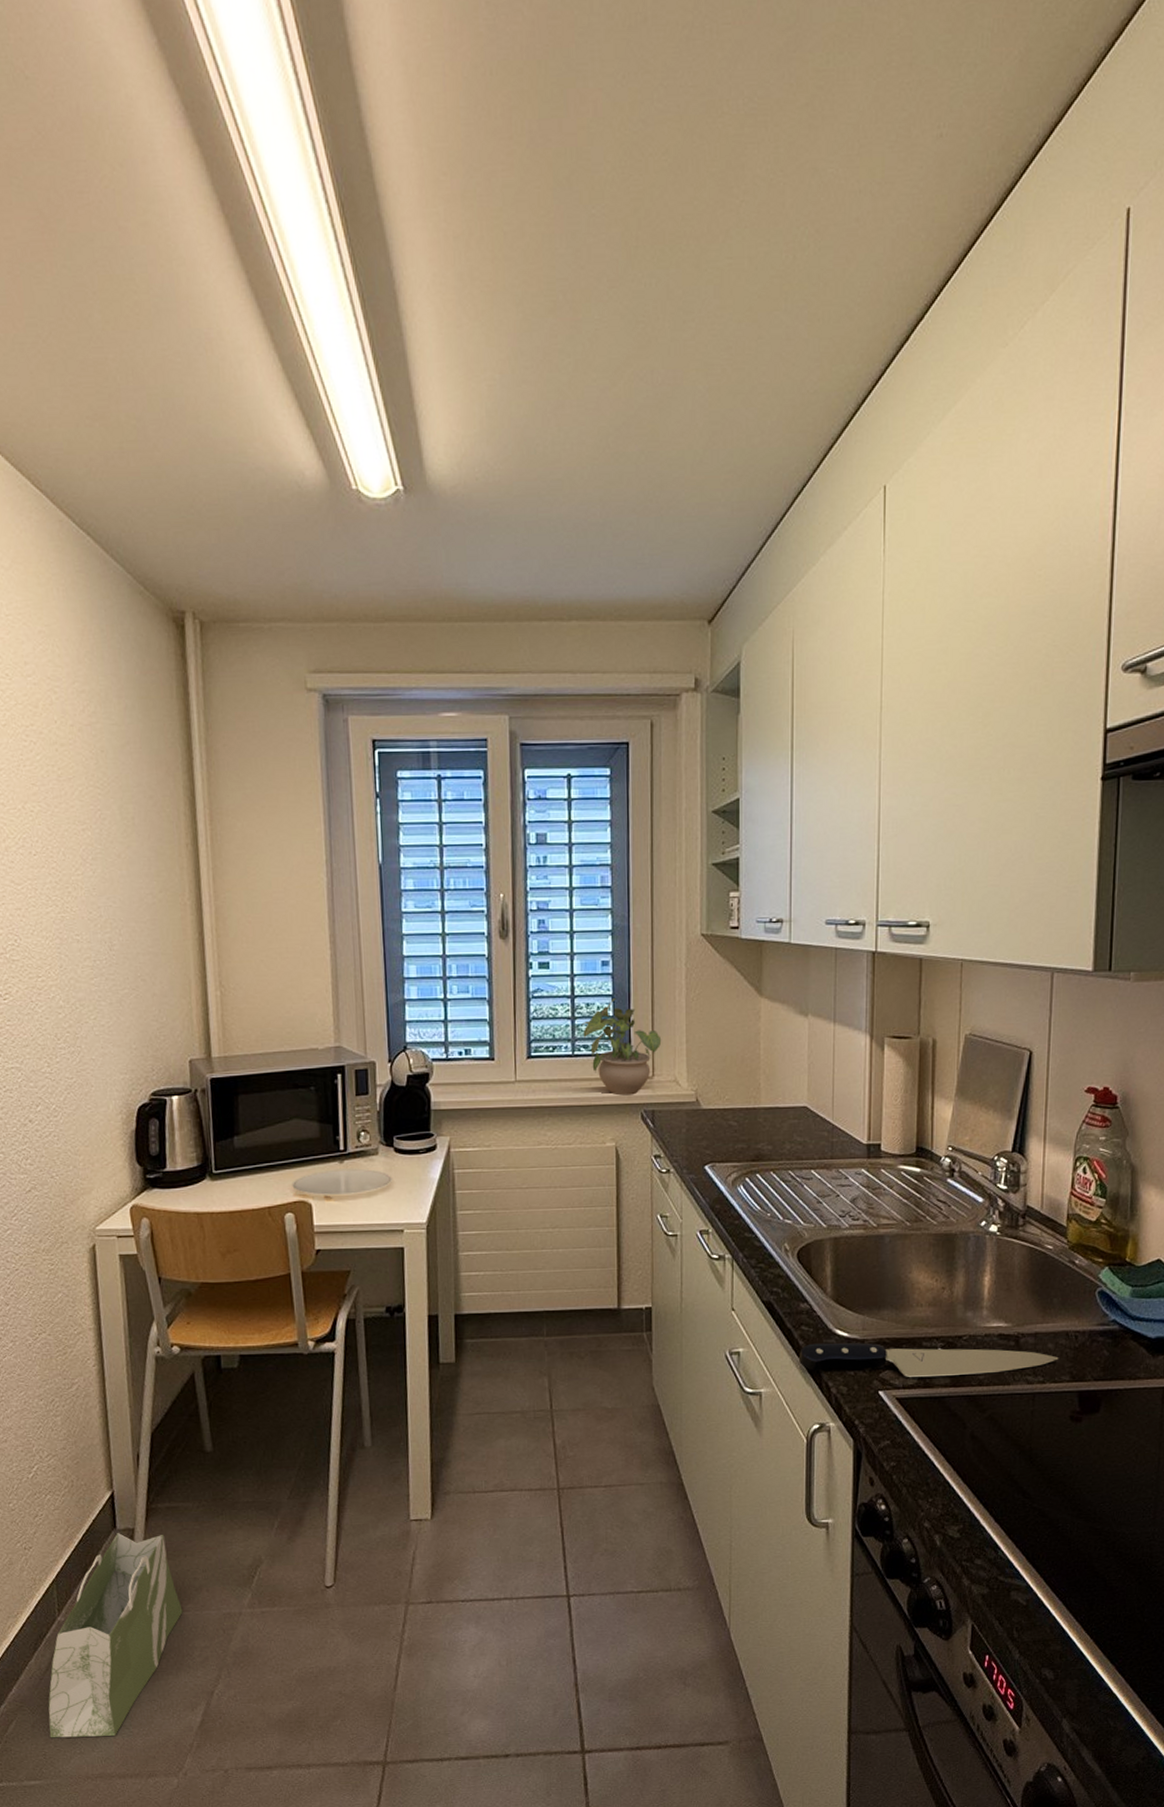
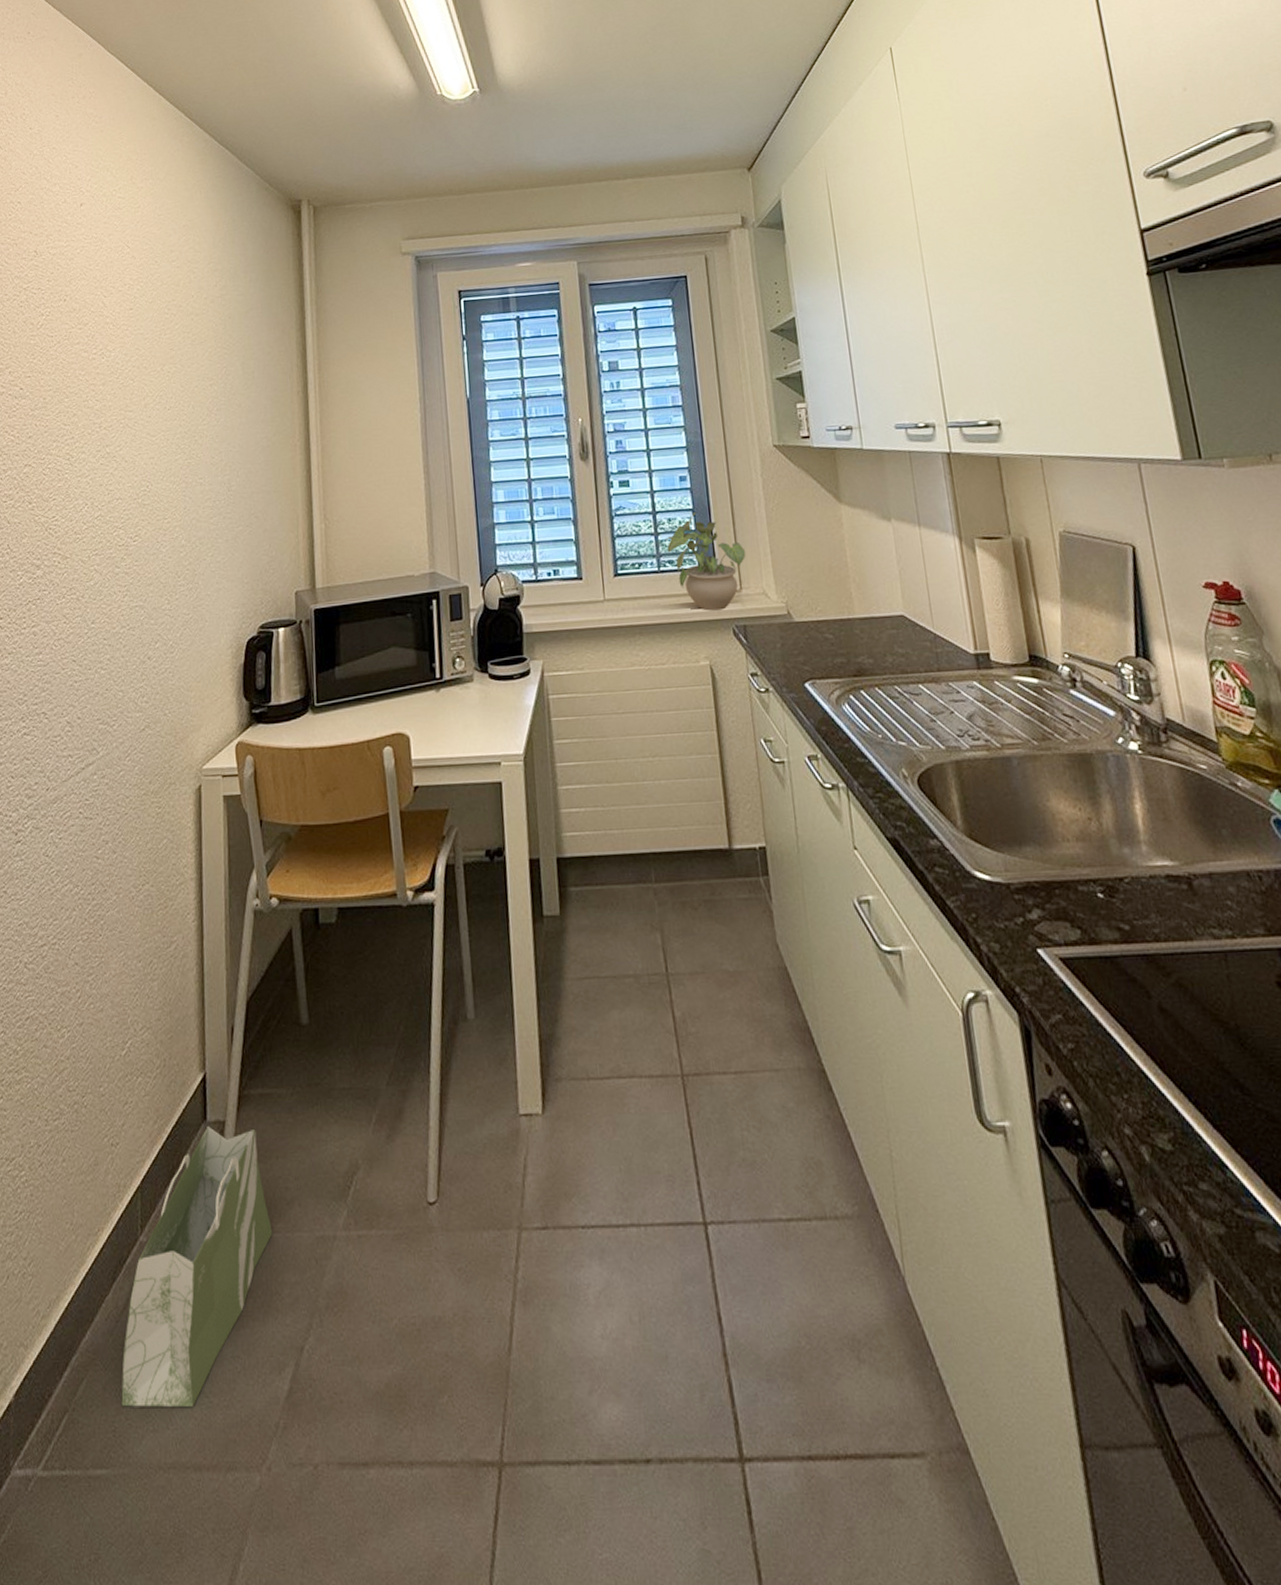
plate: present [292,1168,393,1197] -> none [390,696,489,728]
kitchen knife: present [799,1342,1059,1377] -> none [937,887,1246,931]

